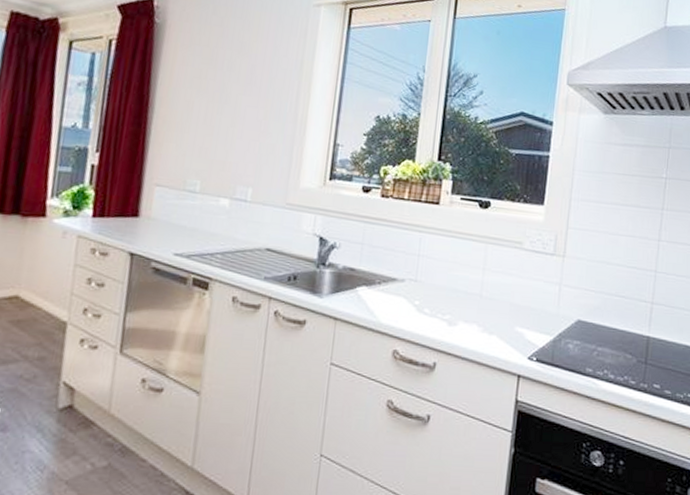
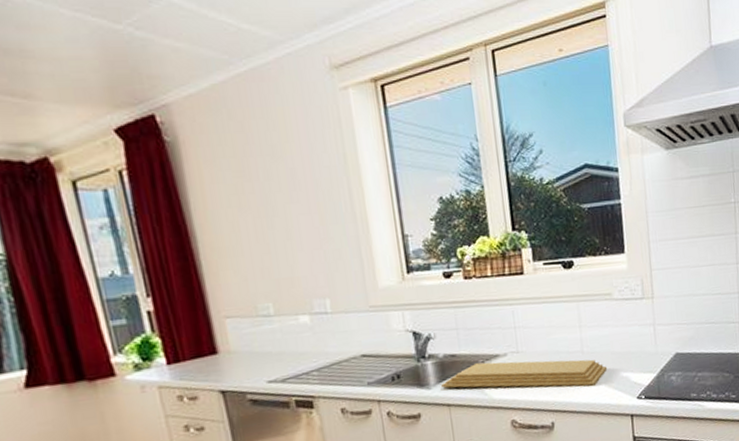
cutting board: none [332,282,502,334] -> present [440,359,606,388]

